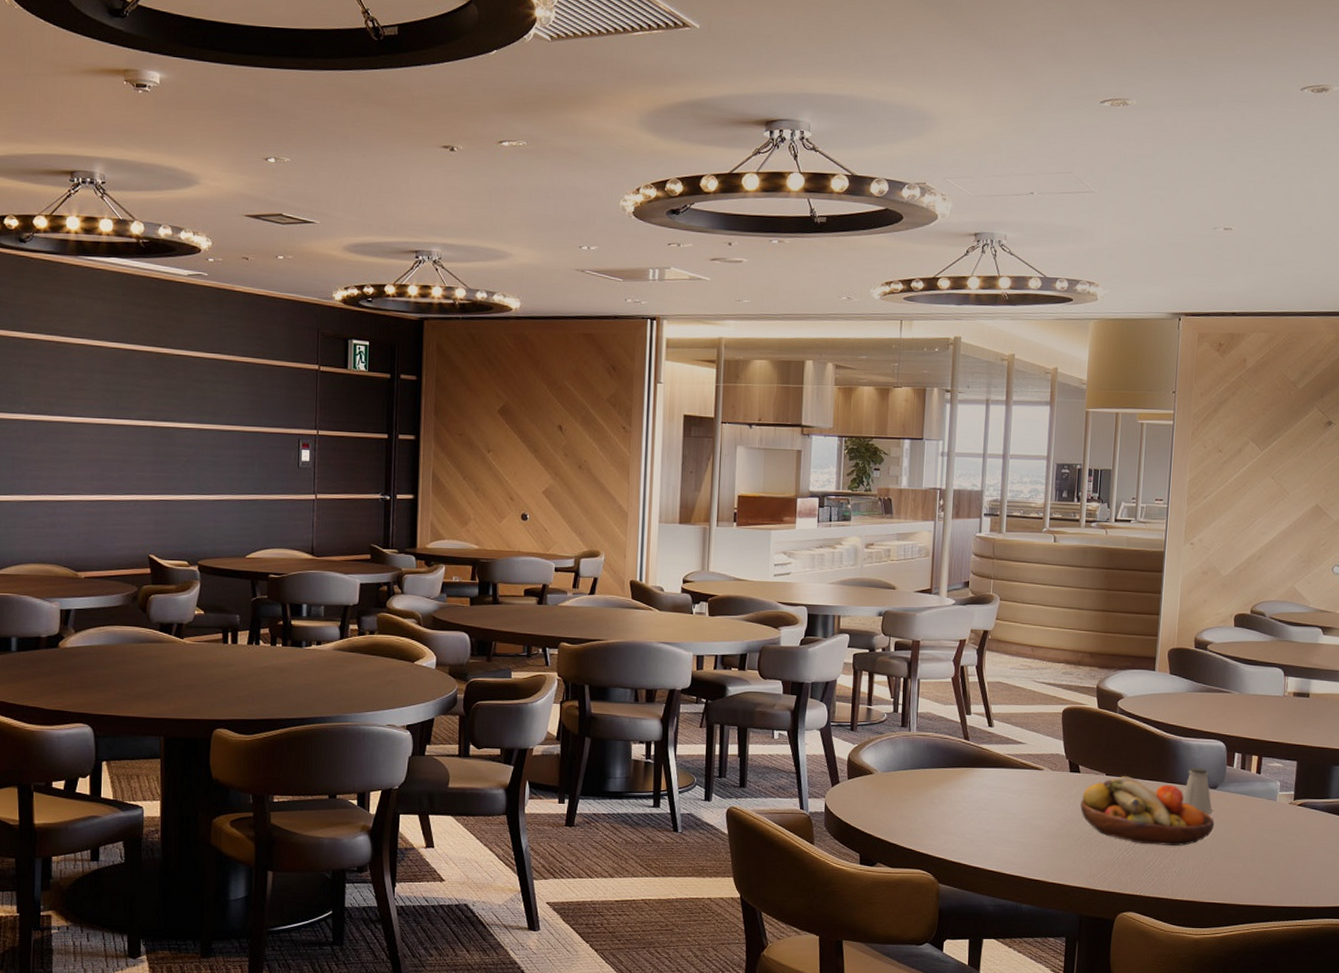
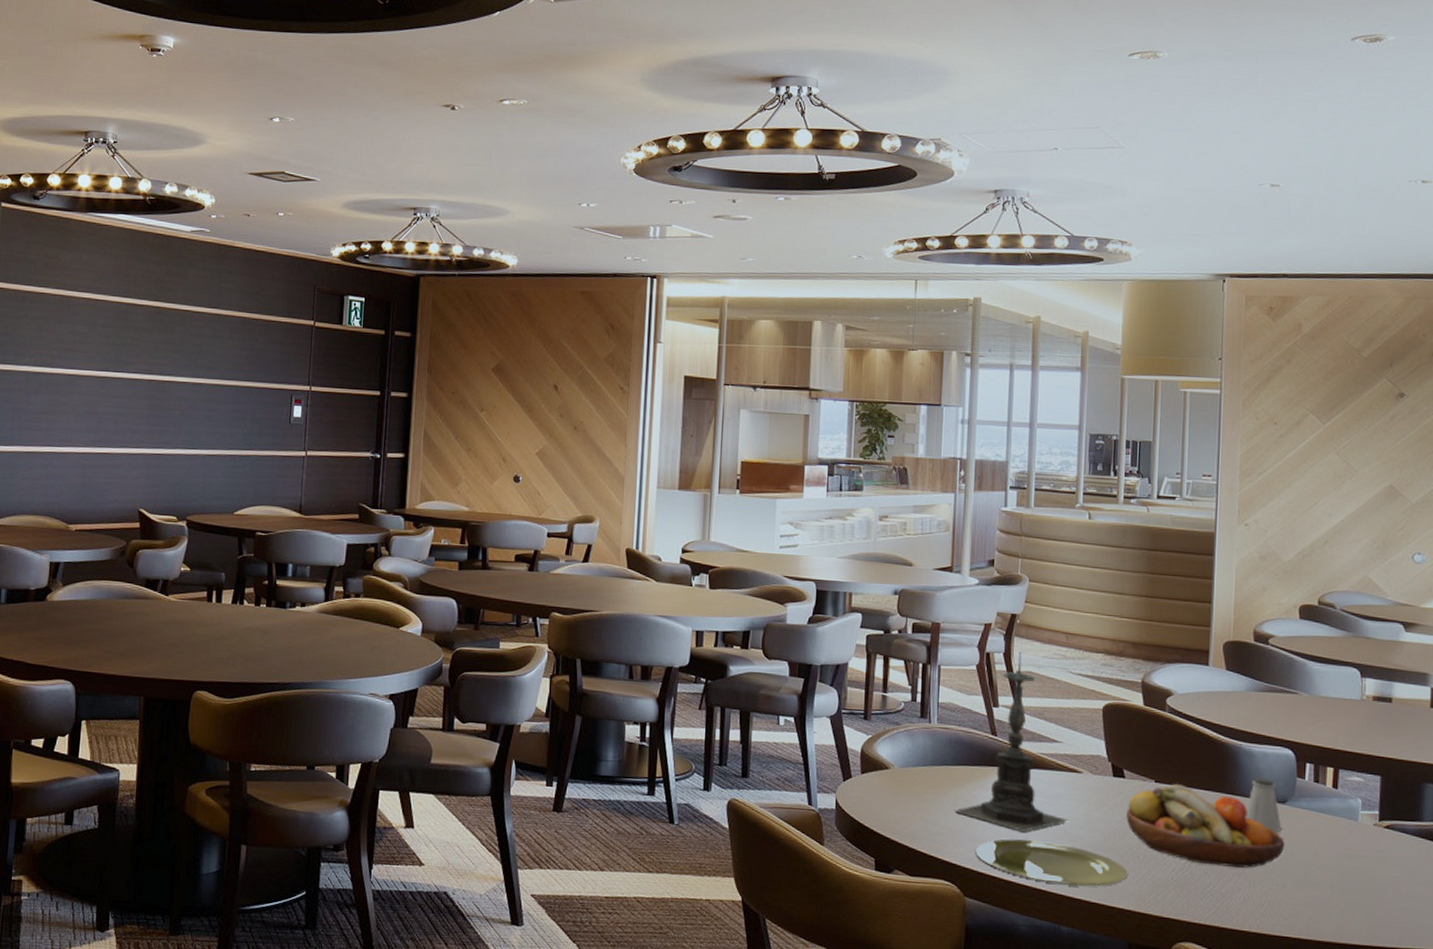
candle holder: none [930,664,1030,824] -> present [953,652,1069,832]
plate: none [949,830,1081,868] -> present [975,838,1128,886]

